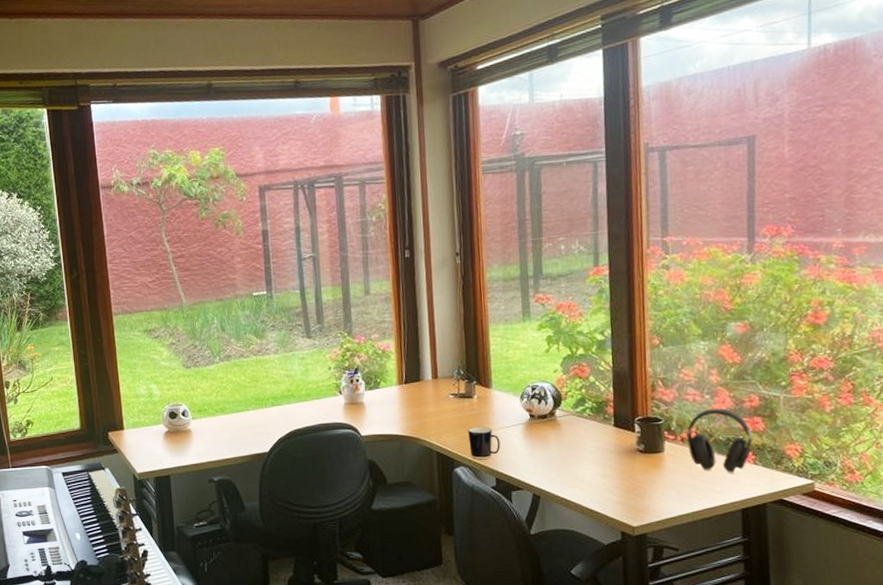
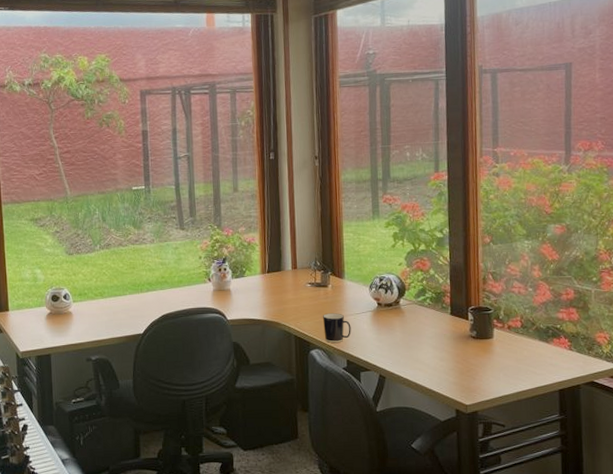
headphones: present [686,408,753,473] -> none [512,300,569,358]

